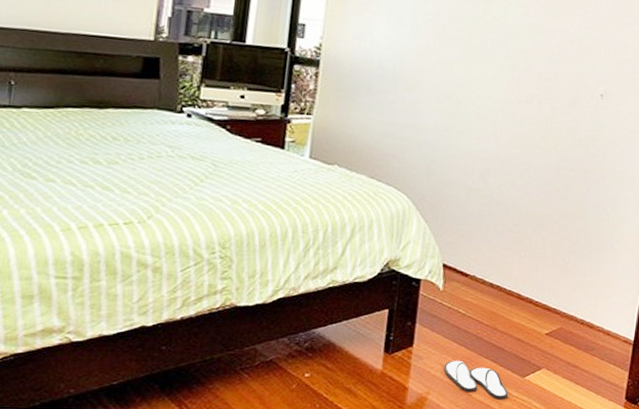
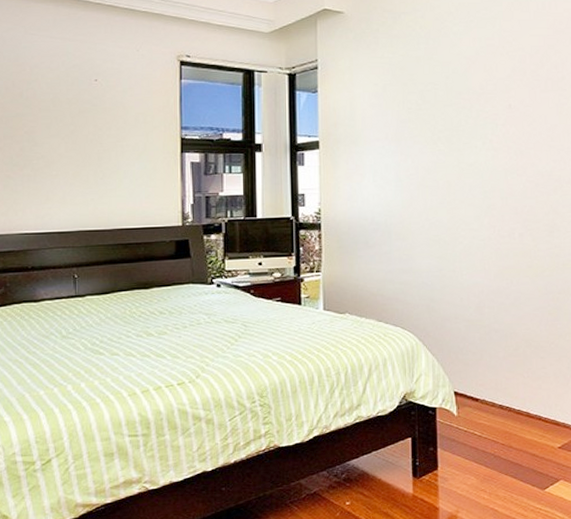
slippers: present [444,360,508,399] -> none [468,478,531,512]

